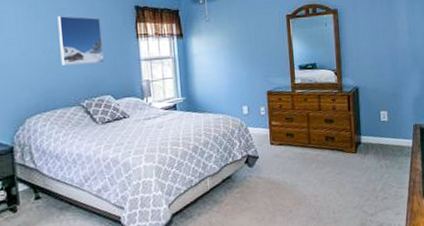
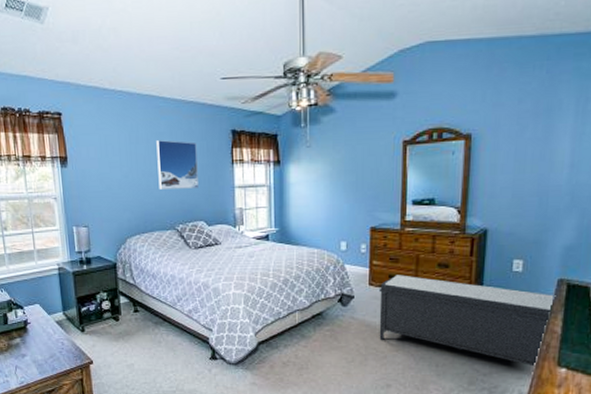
bench: none [279,132,414,202] -> present [378,275,556,367]

